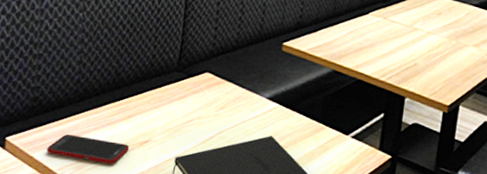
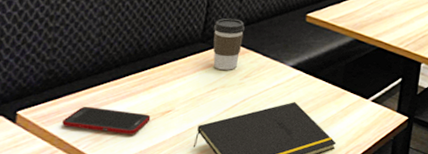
coffee cup: none [188,46,221,101] -> present [213,18,246,70]

